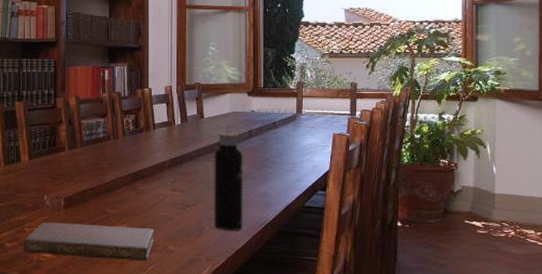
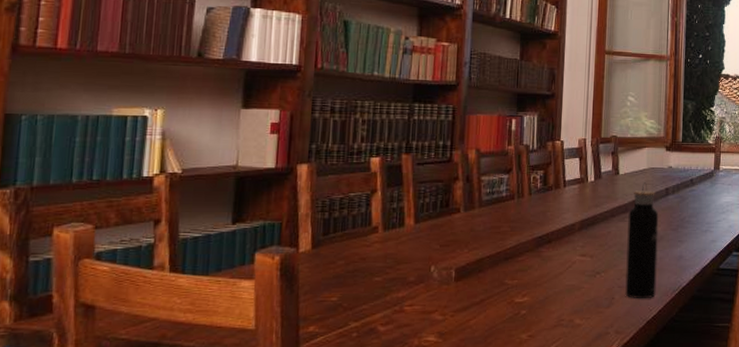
notebook: present [23,222,155,262] -> none [401,298,560,339]

